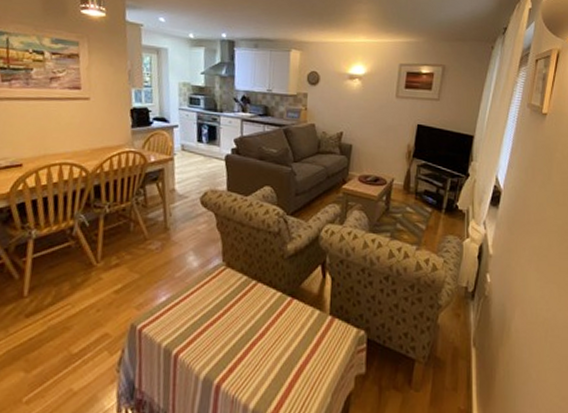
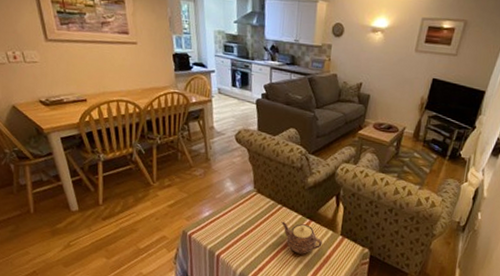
teapot: none [256,303,308,344] -> present [281,222,322,254]

